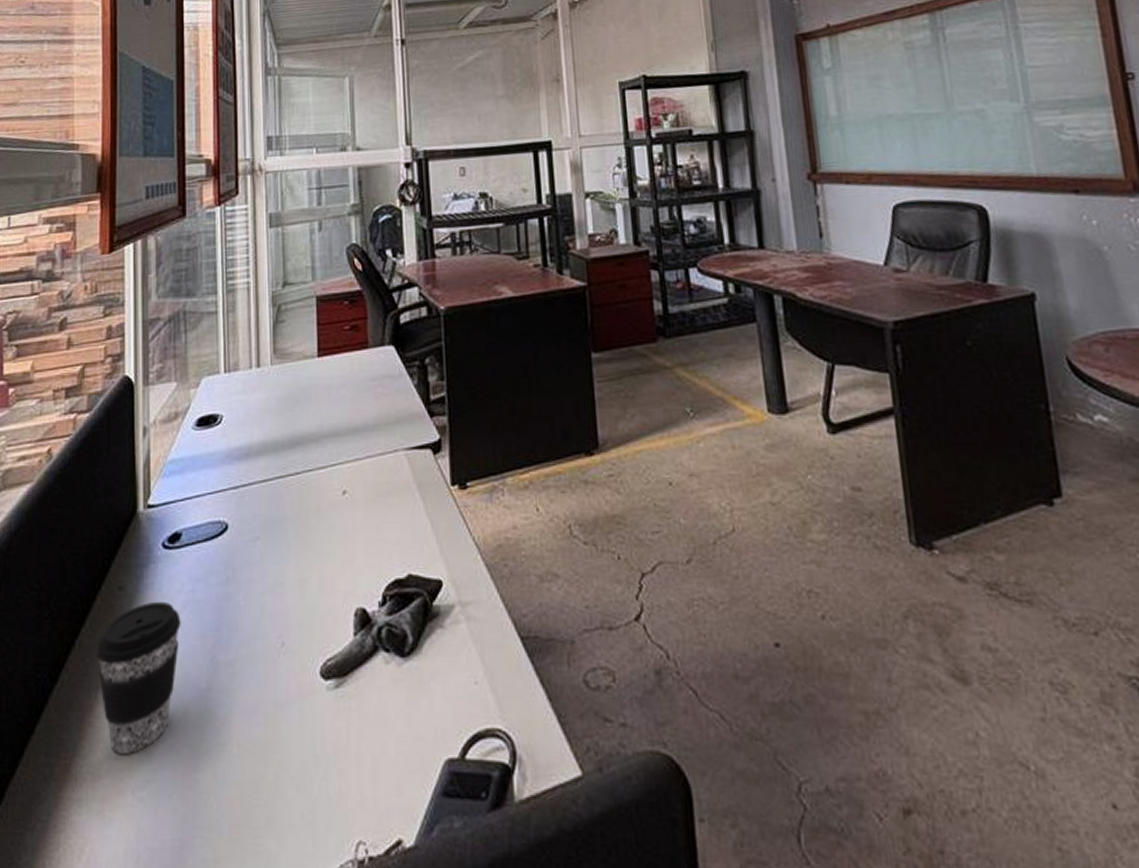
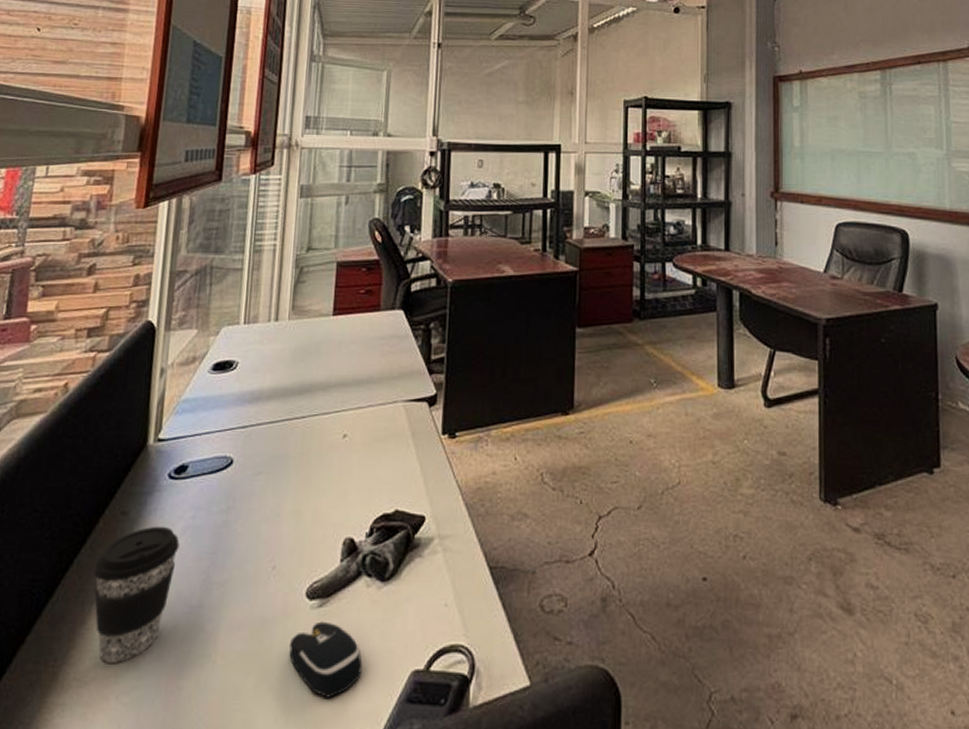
computer mouse: none [307,704,390,792] -> present [289,621,362,698]

